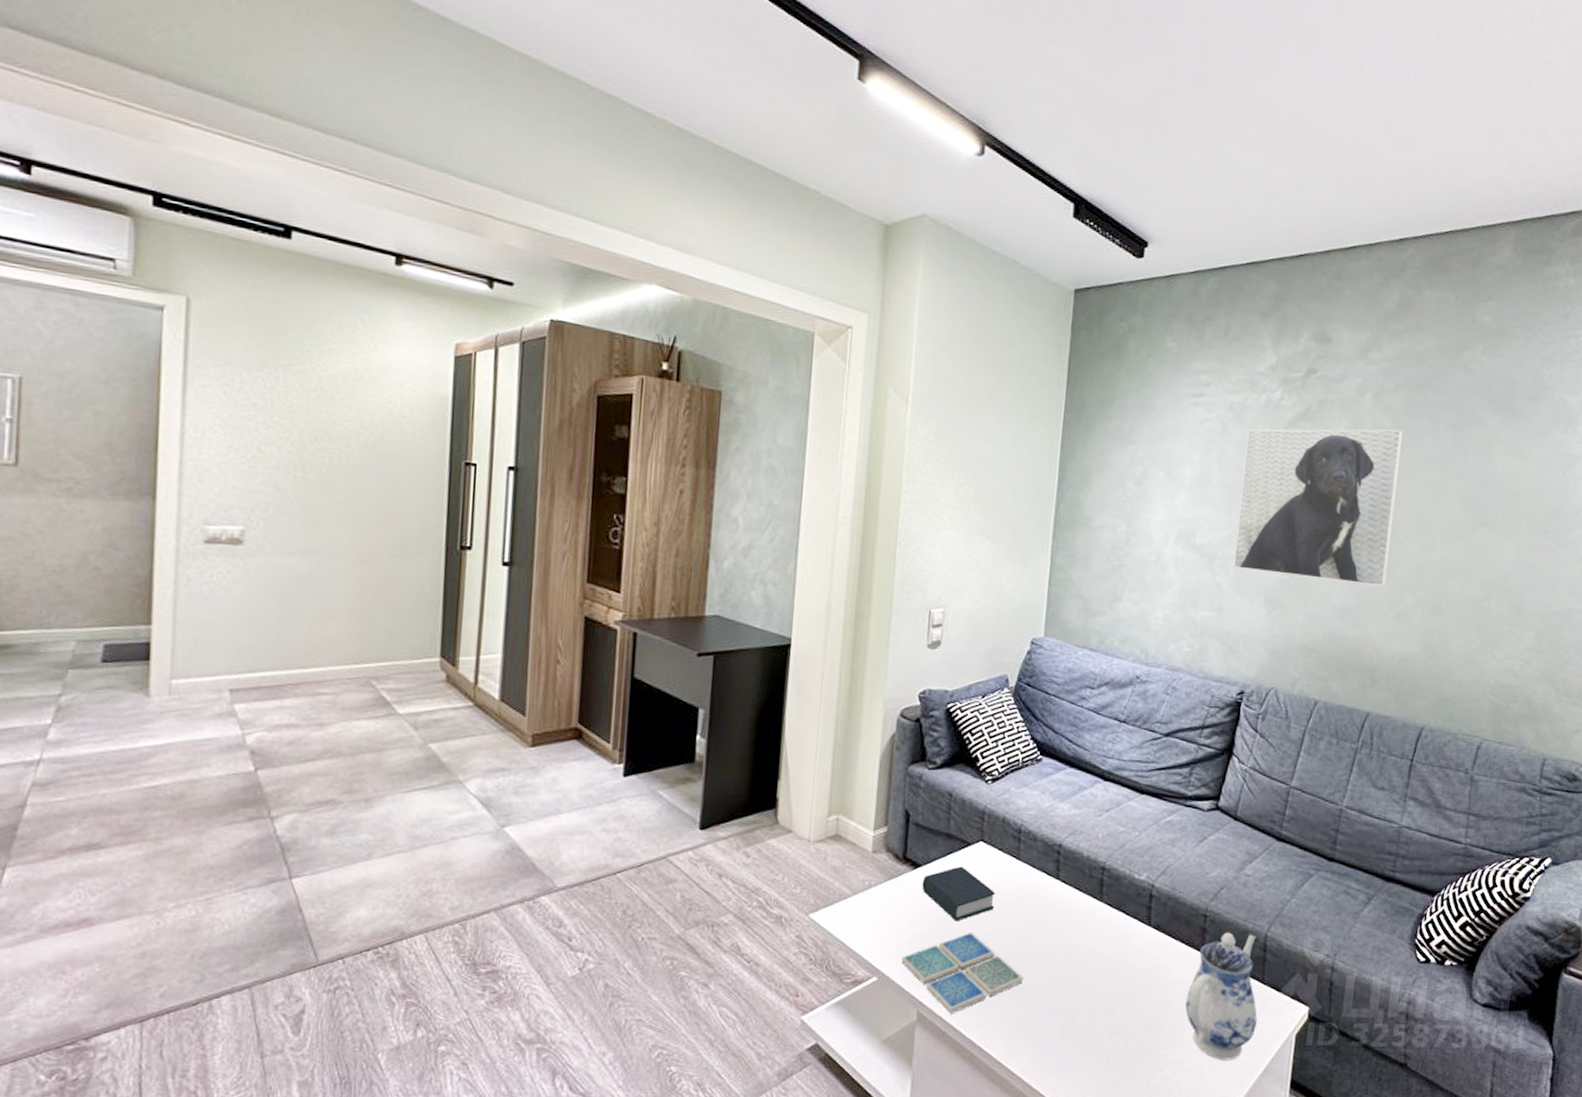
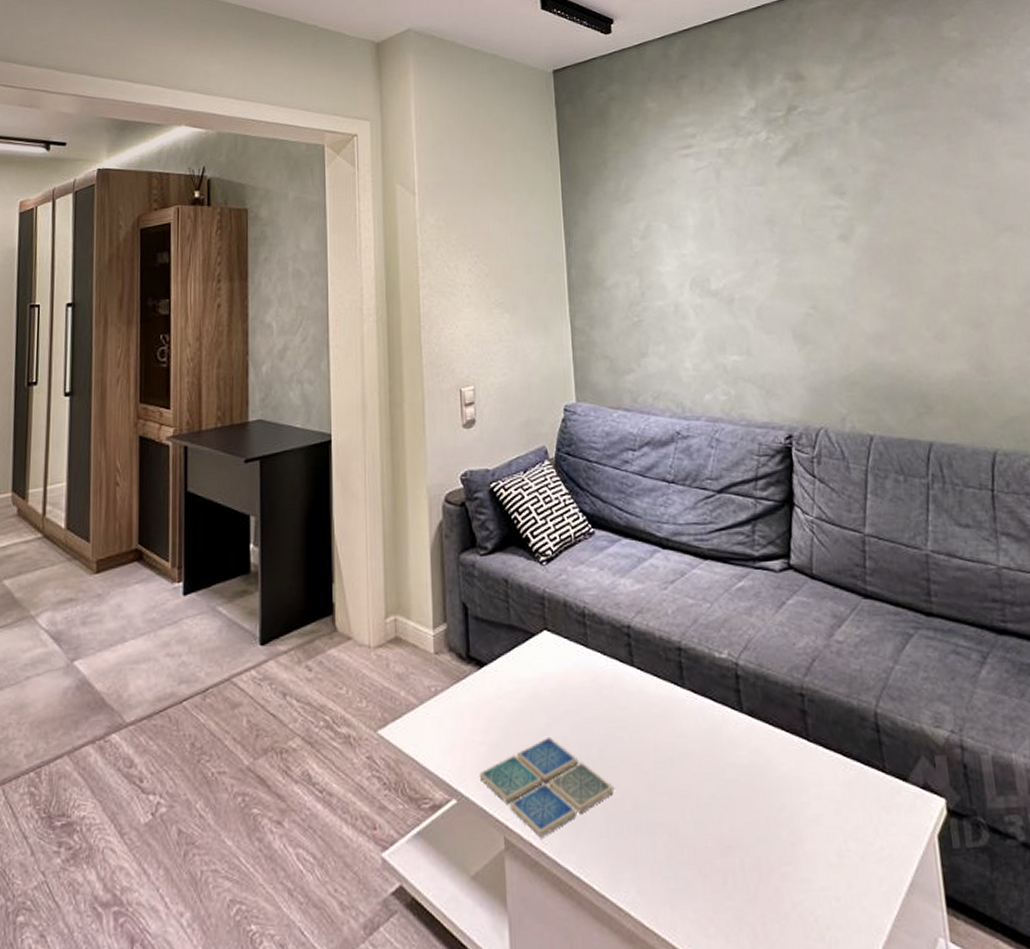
book: present [922,866,996,922] -> none [490,661,570,726]
teapot: present [1185,932,1257,1060] -> none [799,712,889,875]
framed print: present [1232,429,1404,587] -> none [740,150,917,309]

